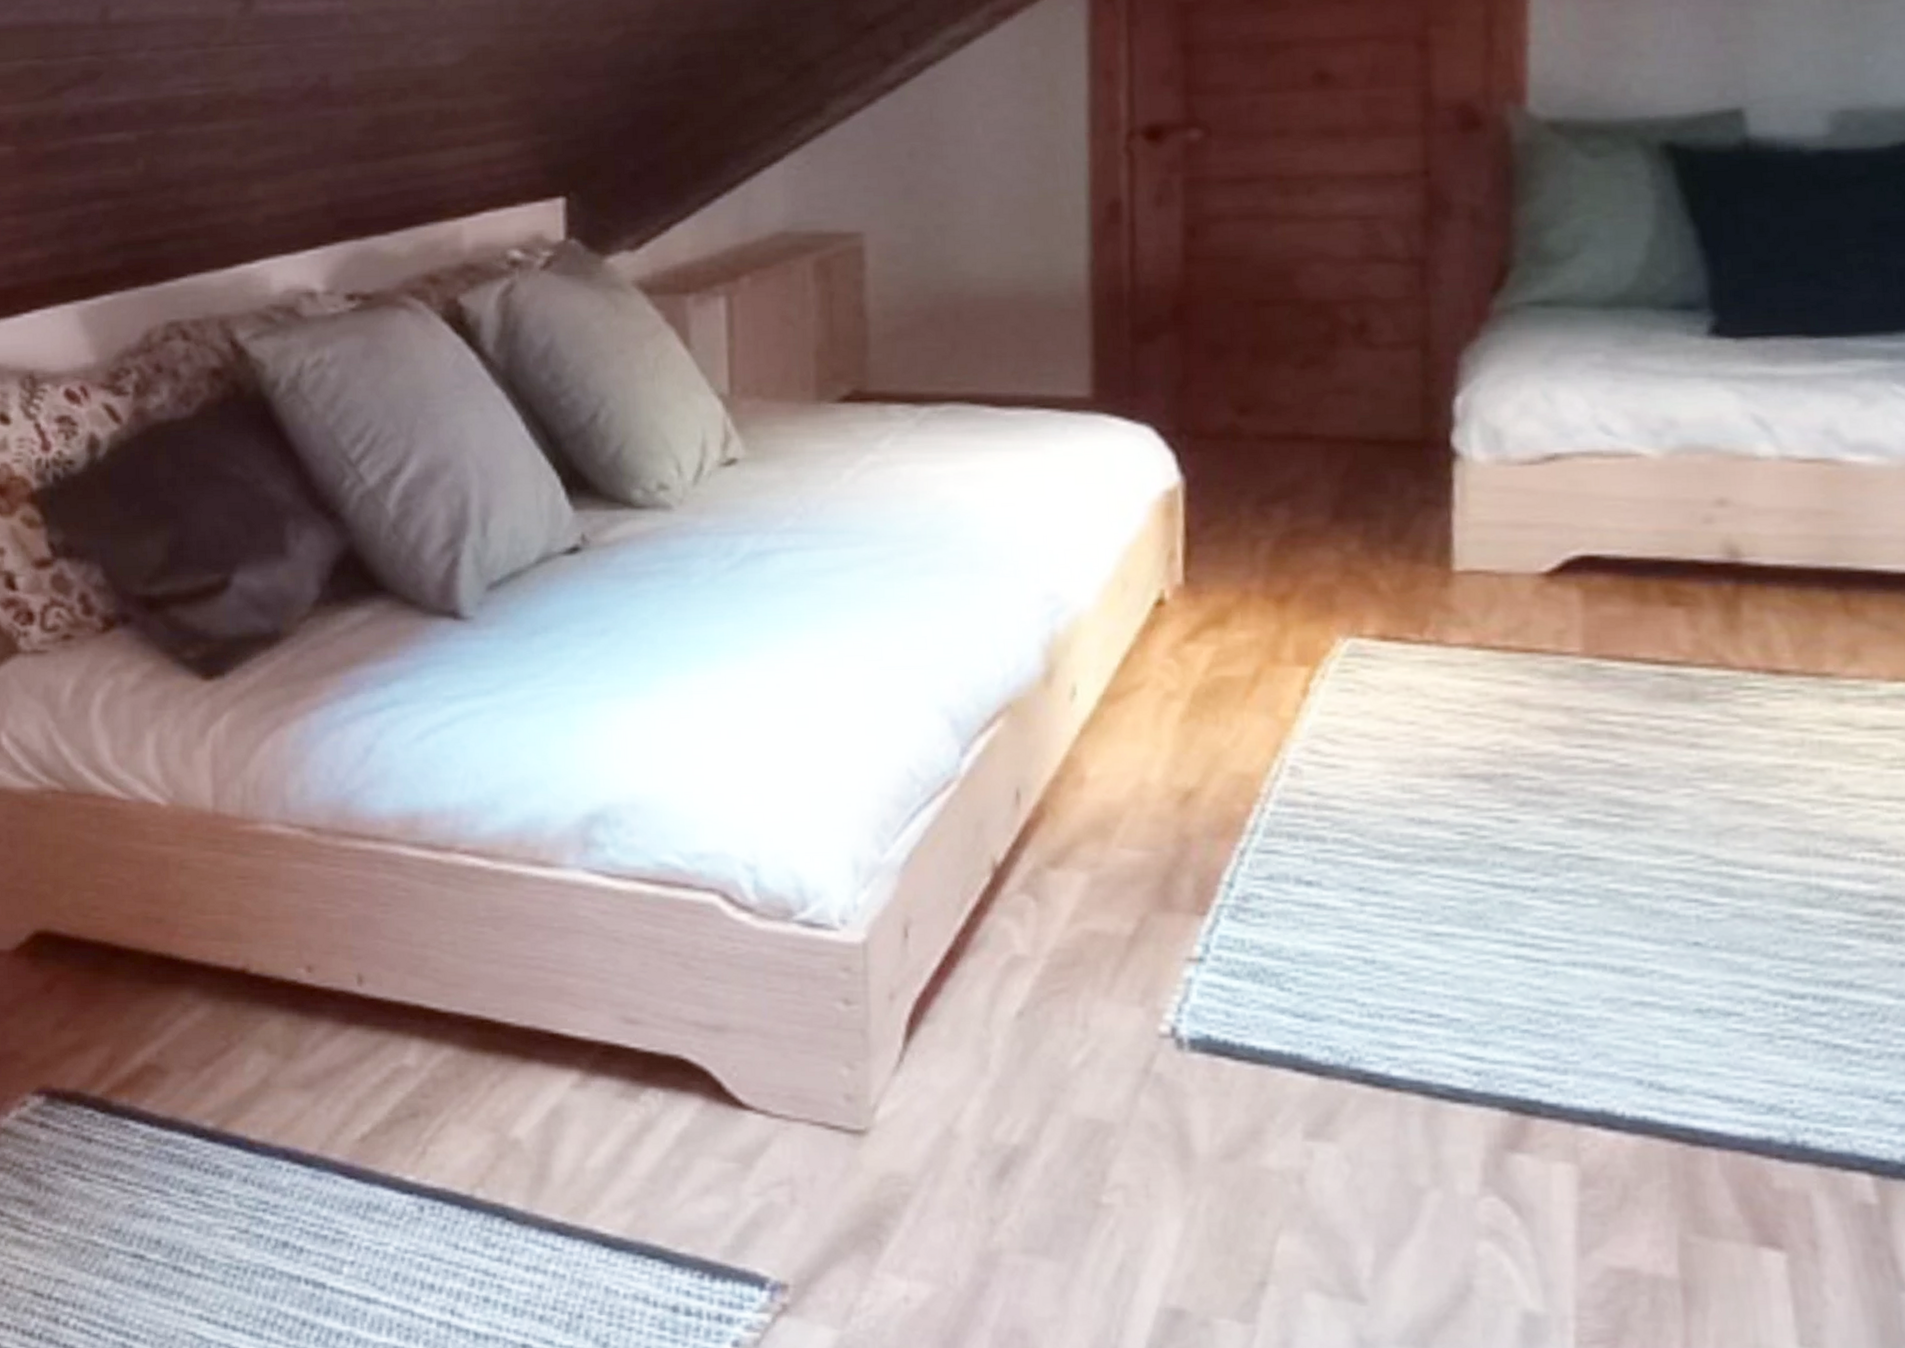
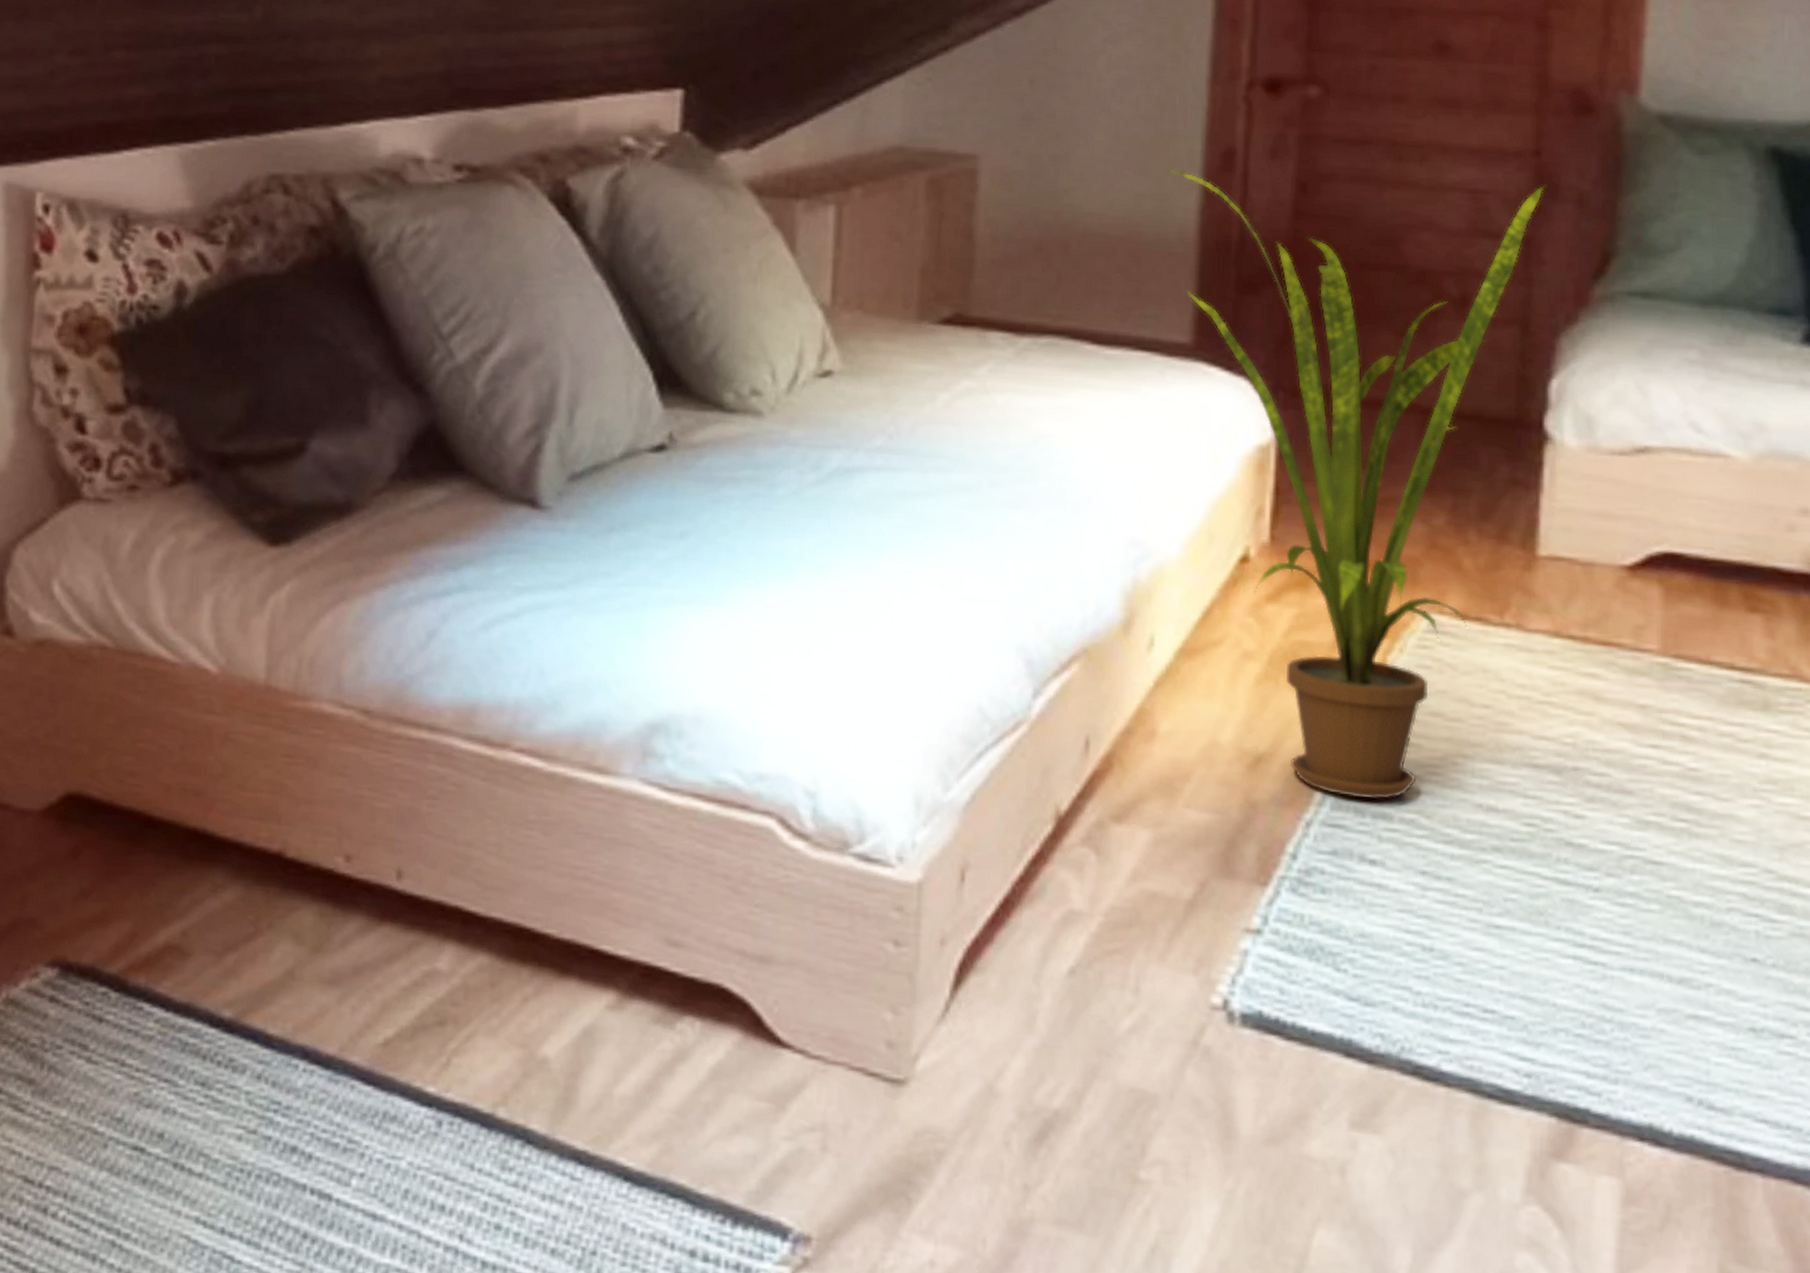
house plant: none [1051,205,1436,823] -> present [1165,168,1545,800]

